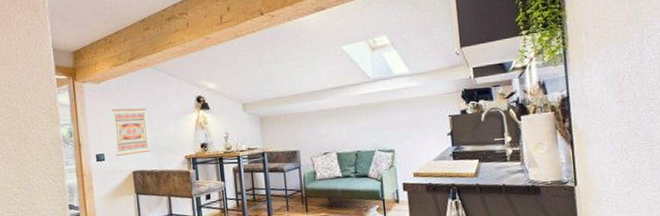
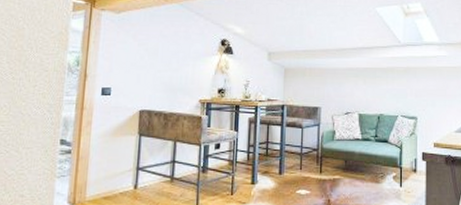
wall art: present [111,108,150,156] -> none [123,42,166,92]

